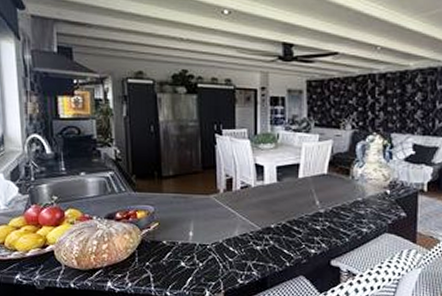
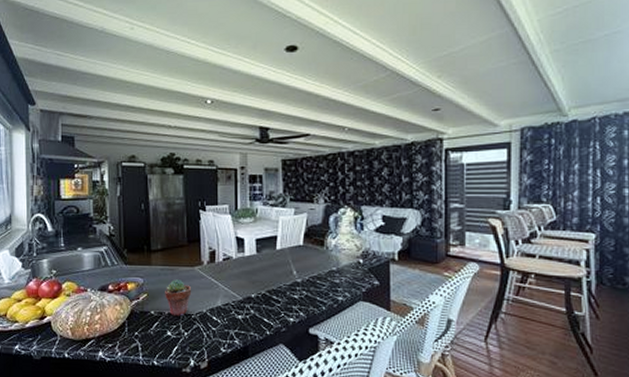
potted succulent: none [178,208,207,247] -> present [165,280,192,316]

